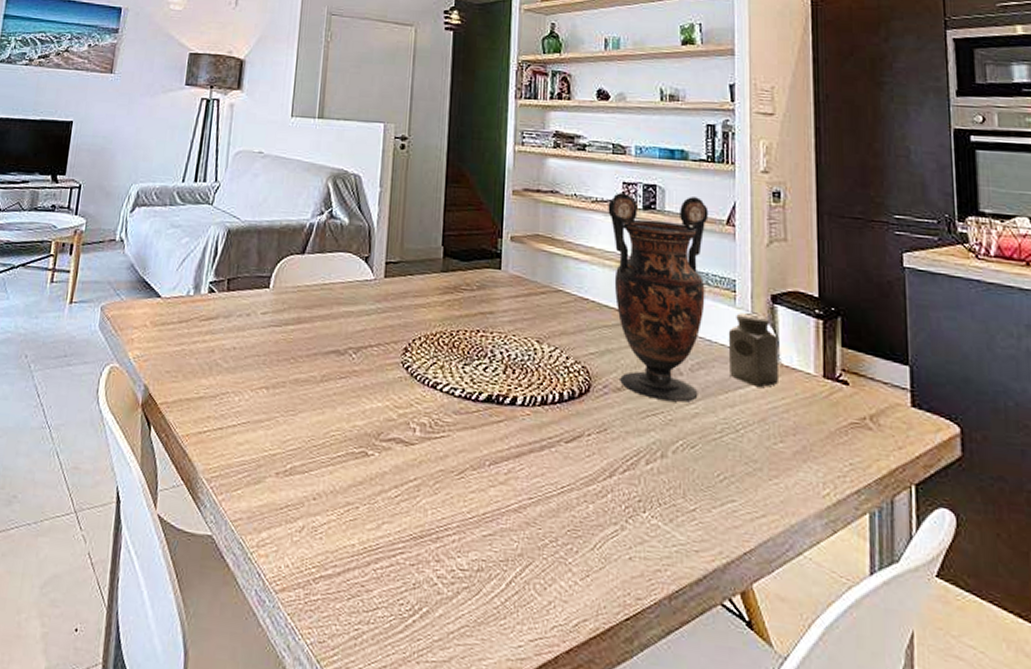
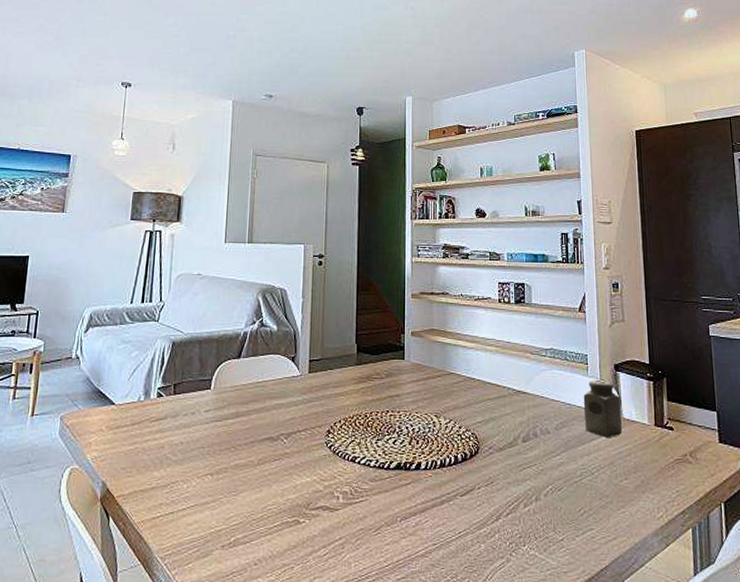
vase: present [608,193,709,402] -> none [488,291,565,455]

